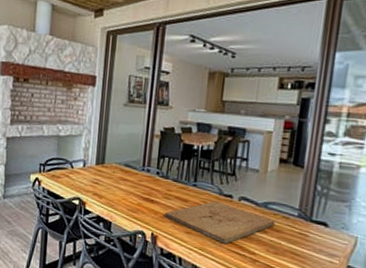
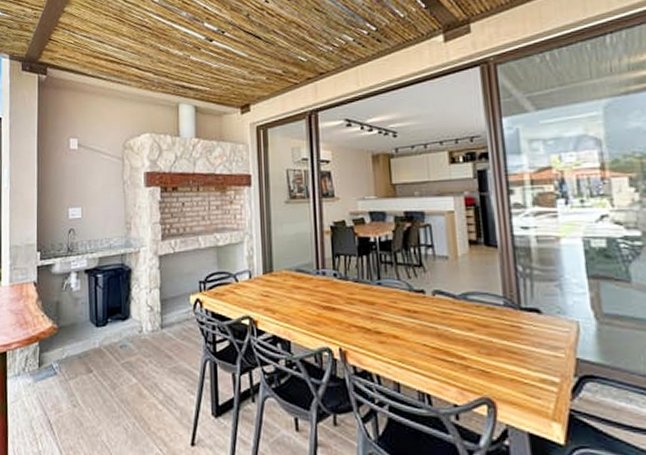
cutting board: present [164,201,276,244] -> none [350,299,481,350]

